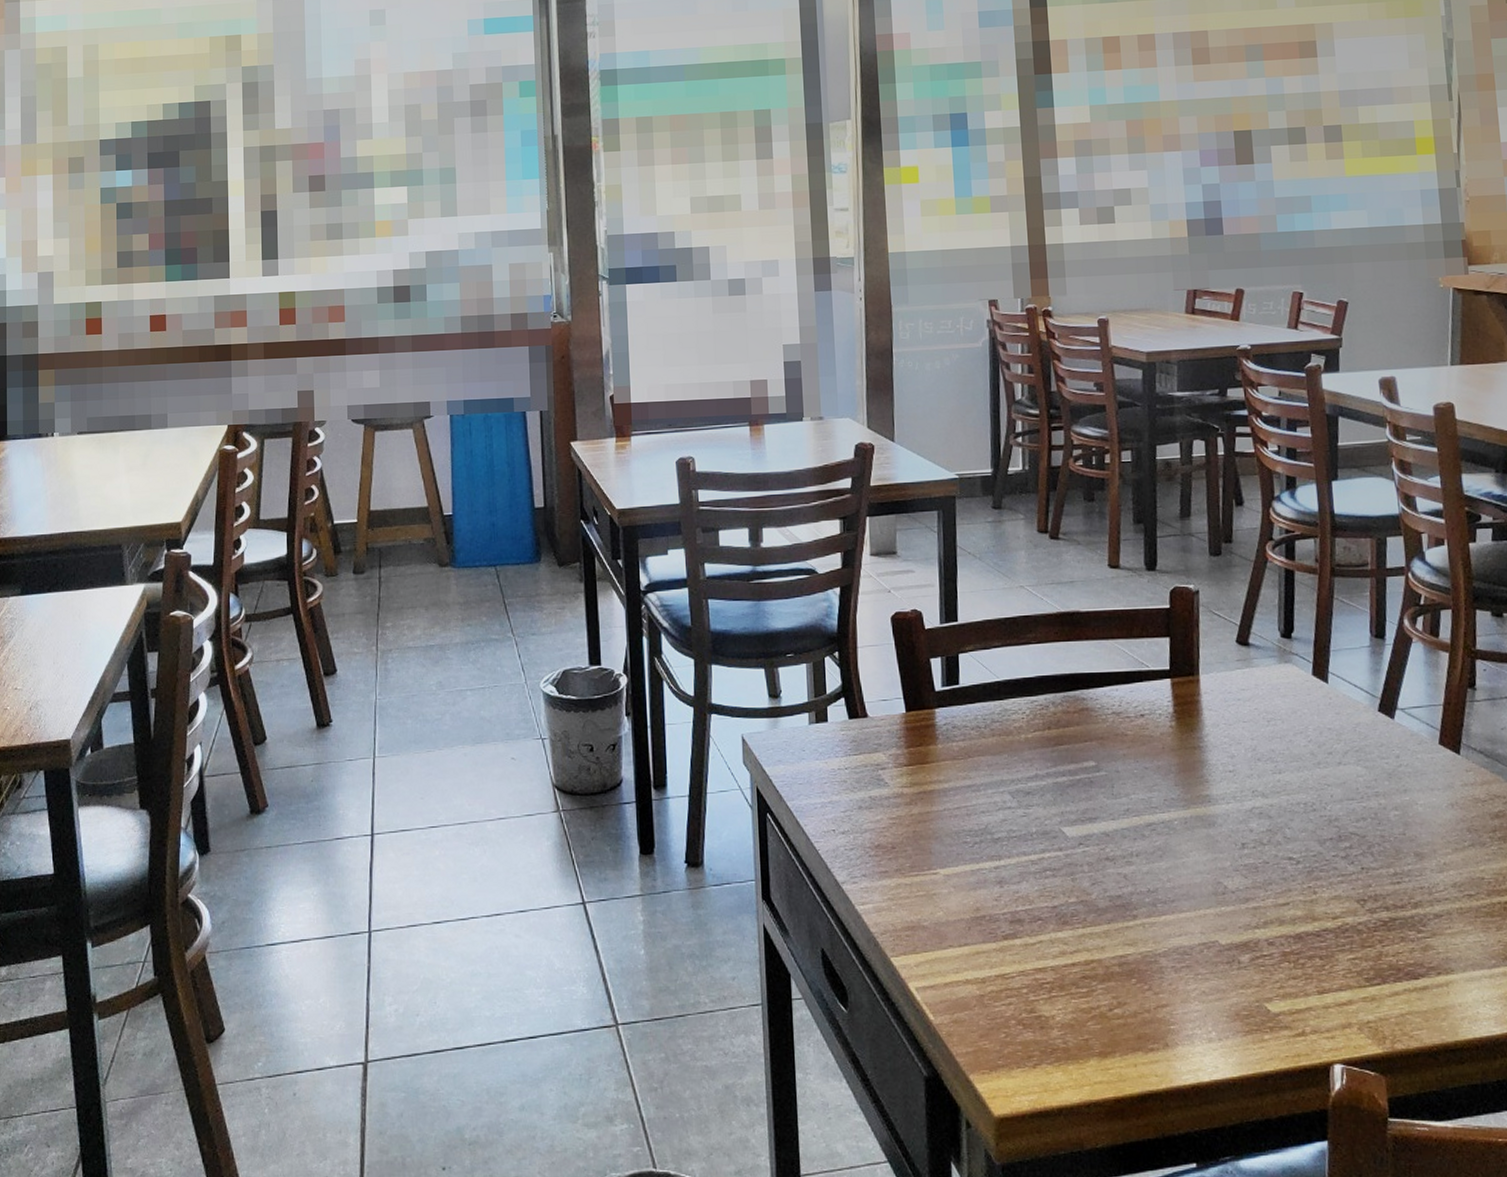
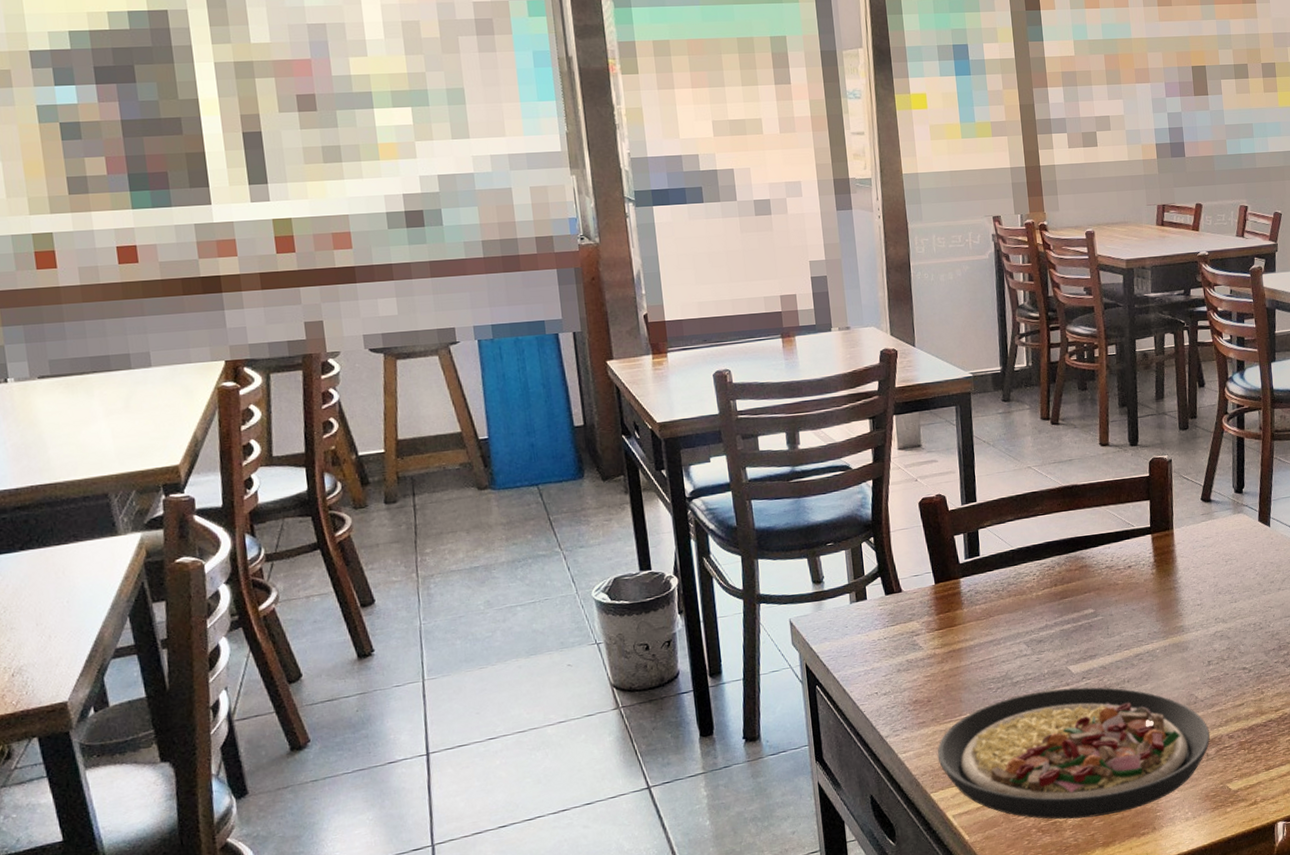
plate: none [900,853,1243,1017] -> present [937,687,1210,820]

